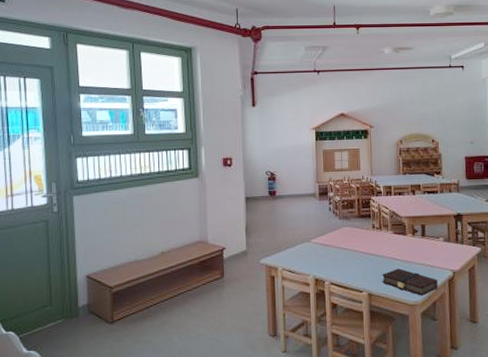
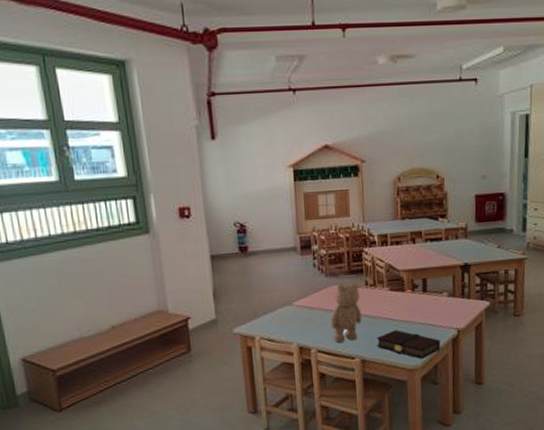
teddy bear: none [342,225,370,277] -> present [330,283,362,343]

